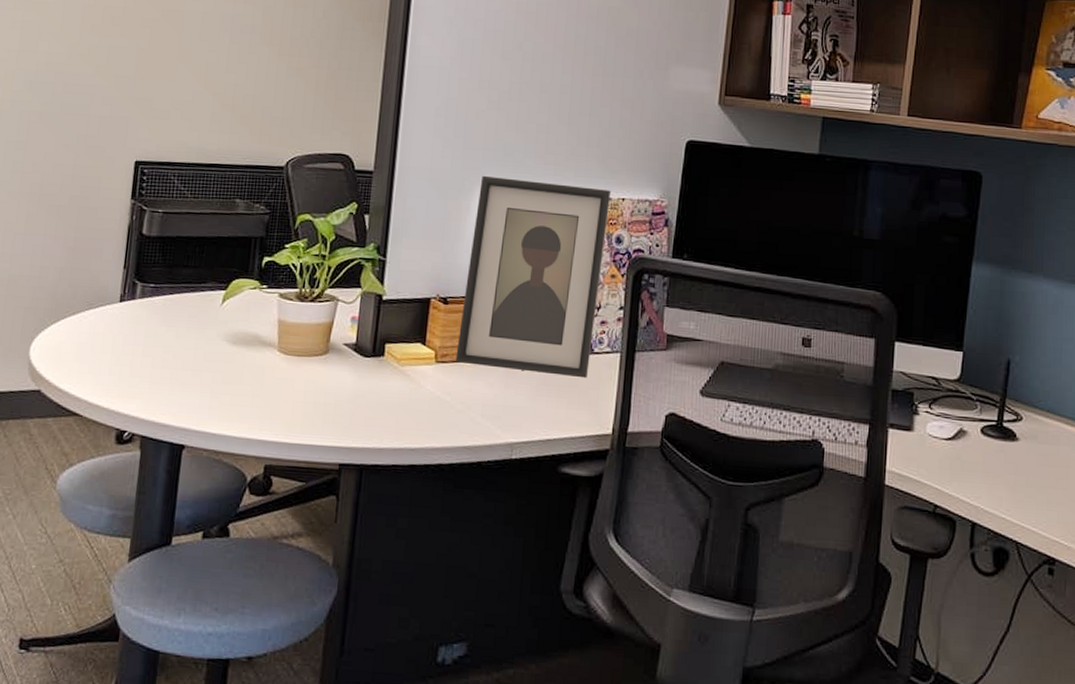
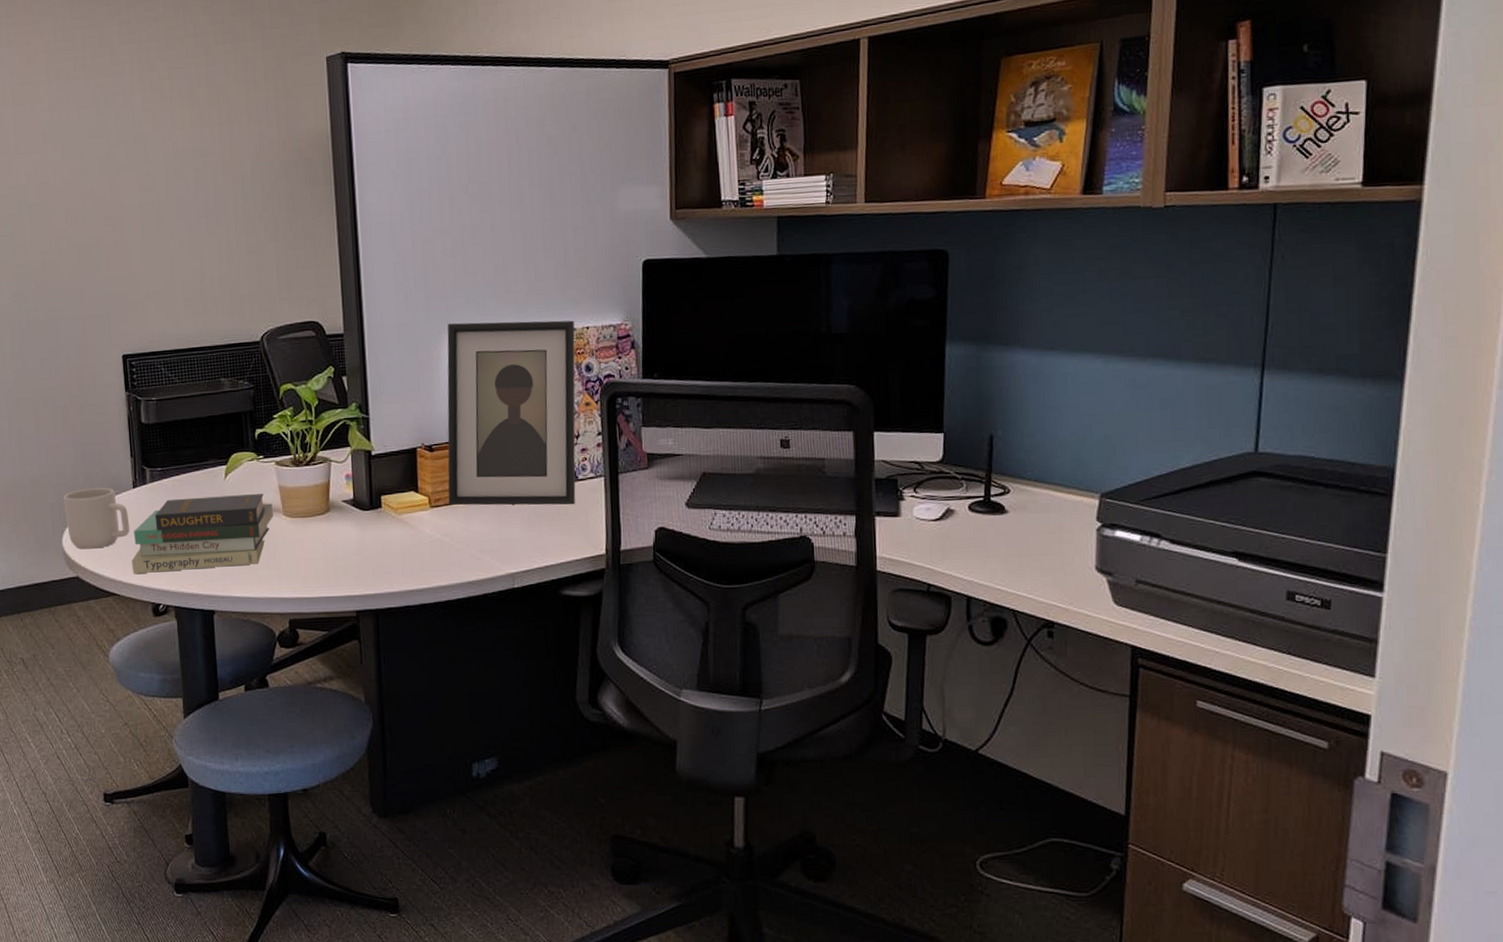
mug: none [38,295,109,362] -> present [63,487,130,549]
books: none [101,319,268,400] -> present [131,494,273,573]

